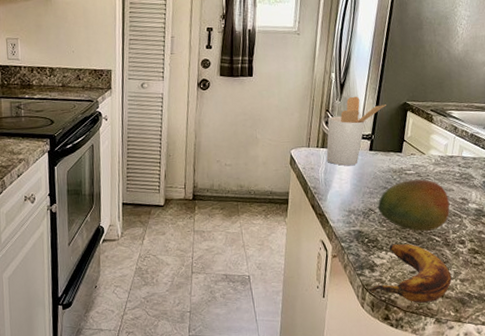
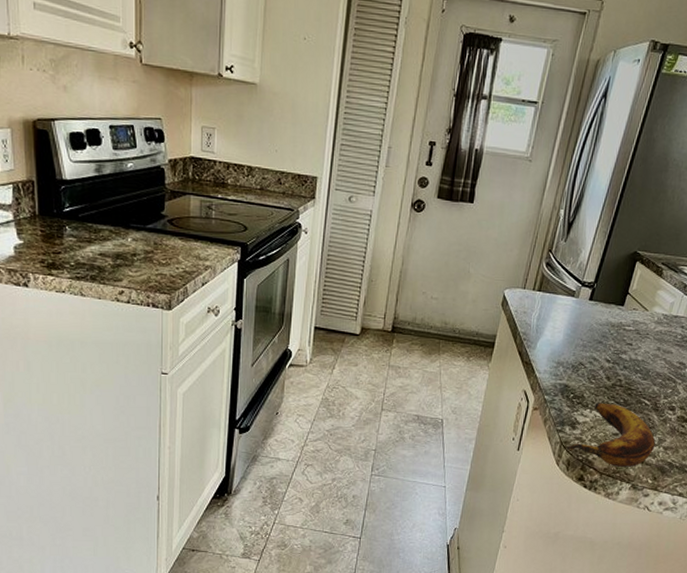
utensil holder: present [326,96,386,166] -> none [542,238,615,315]
fruit: present [378,179,450,232] -> none [590,337,666,393]

